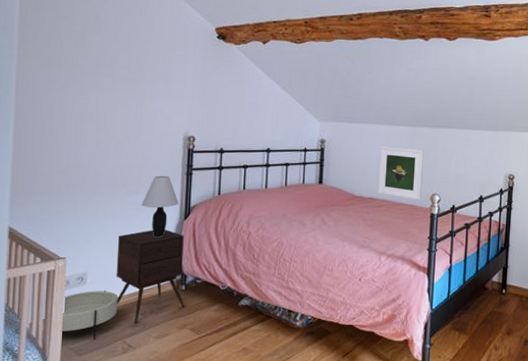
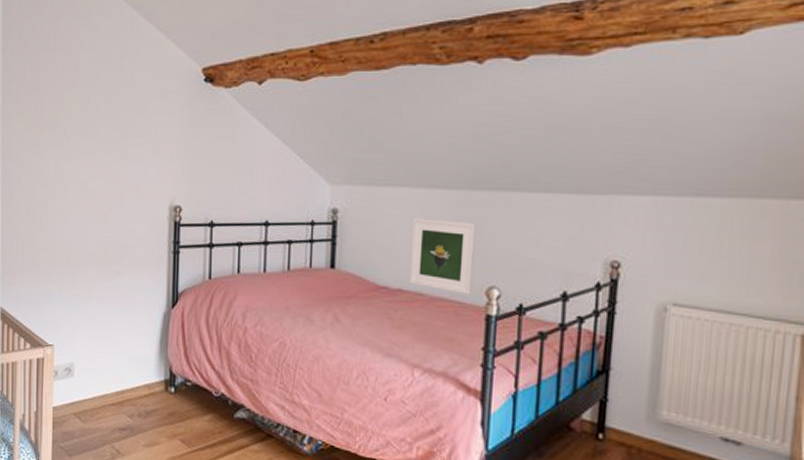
planter: present [60,290,118,340] -> none [50,384,105,441]
side table: present [116,229,185,324] -> none [102,318,175,428]
table lamp: present [141,175,179,237] -> none [126,253,165,327]

